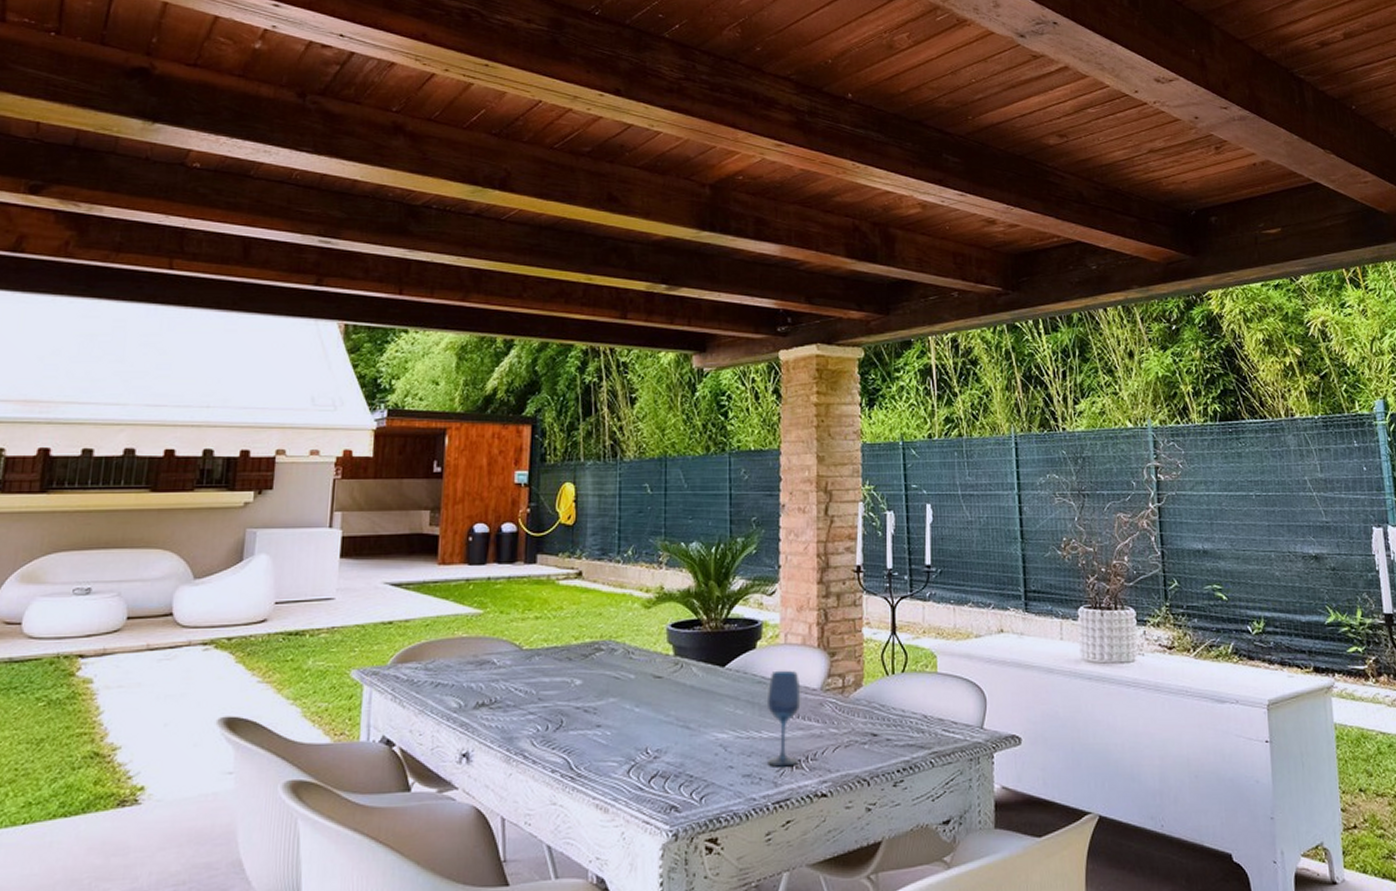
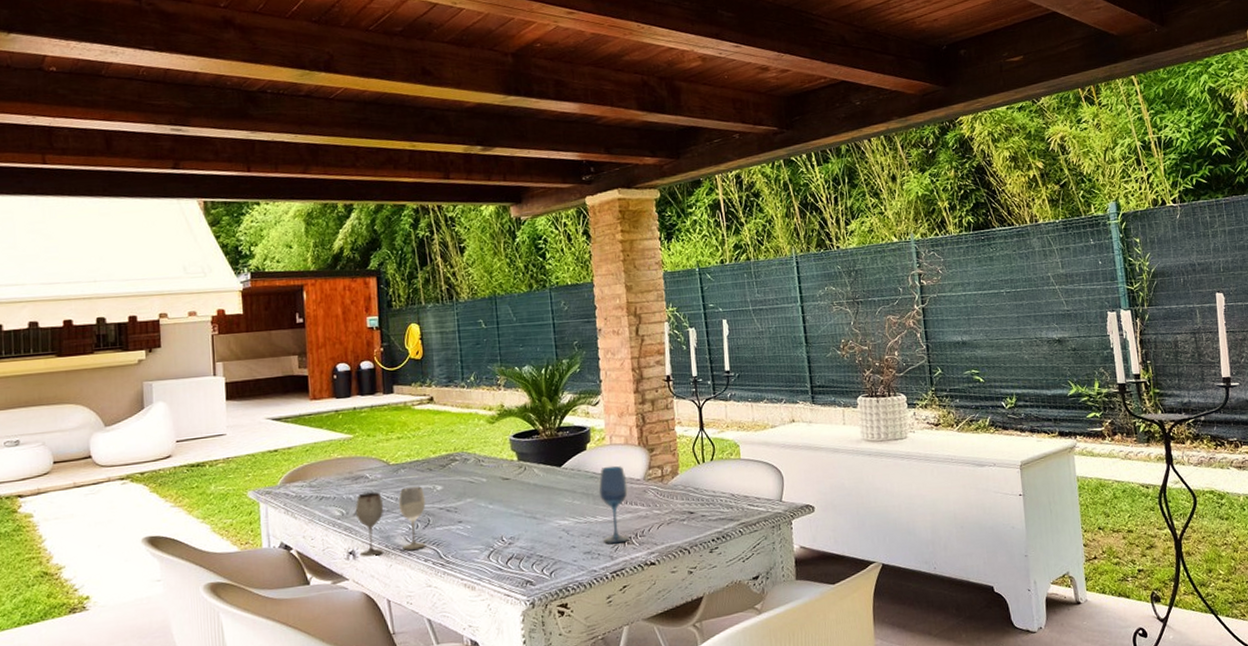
wineglass: none [474,678,561,762] -> present [356,486,426,557]

